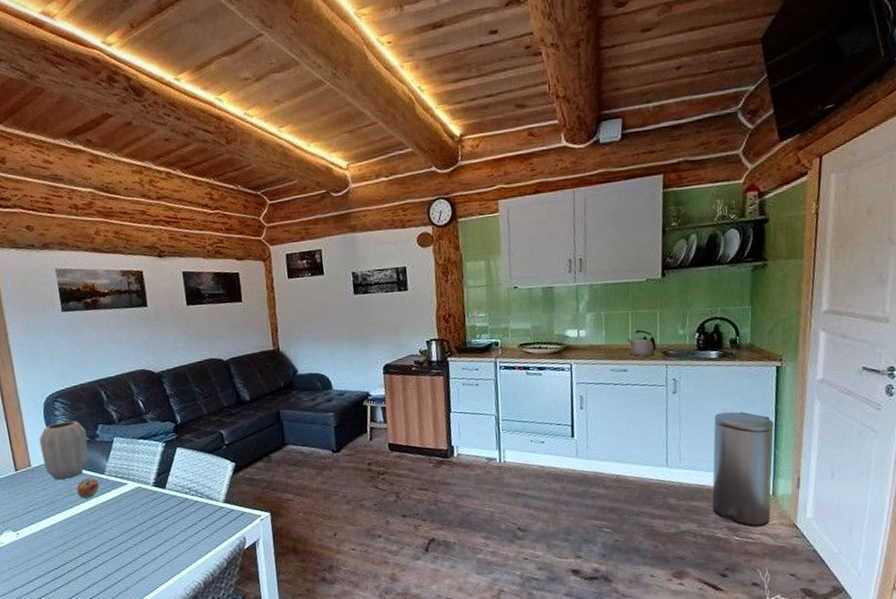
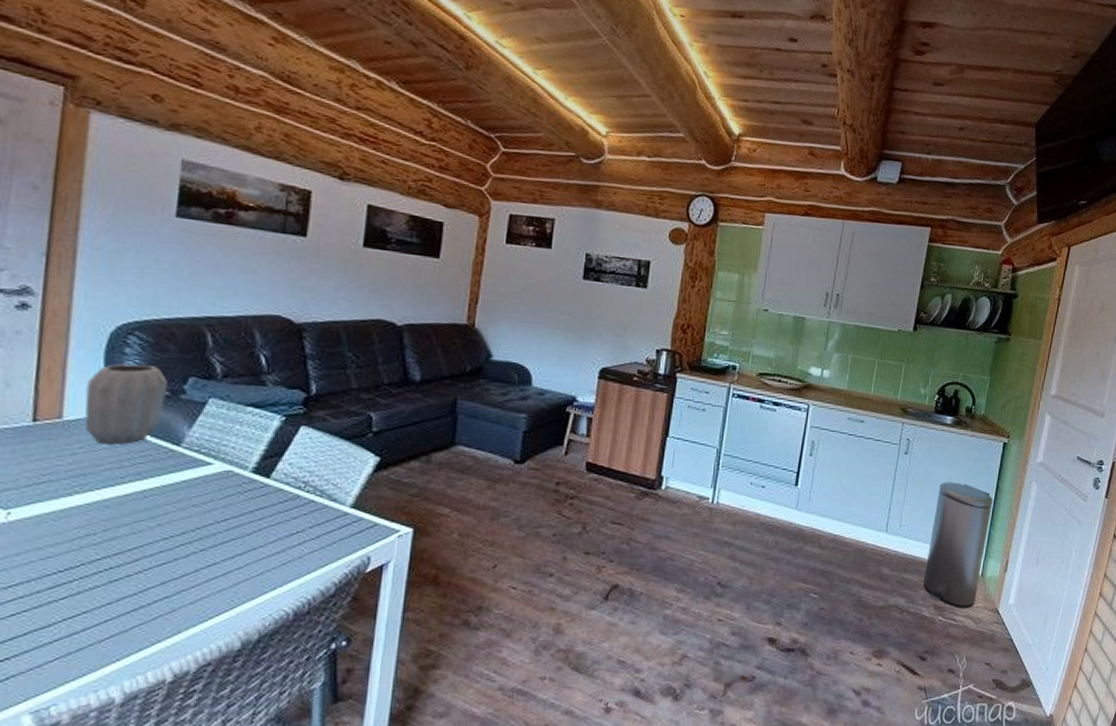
fruit: present [76,477,100,499] -> none [128,447,168,476]
kettle: present [627,329,657,357] -> none [869,380,897,410]

